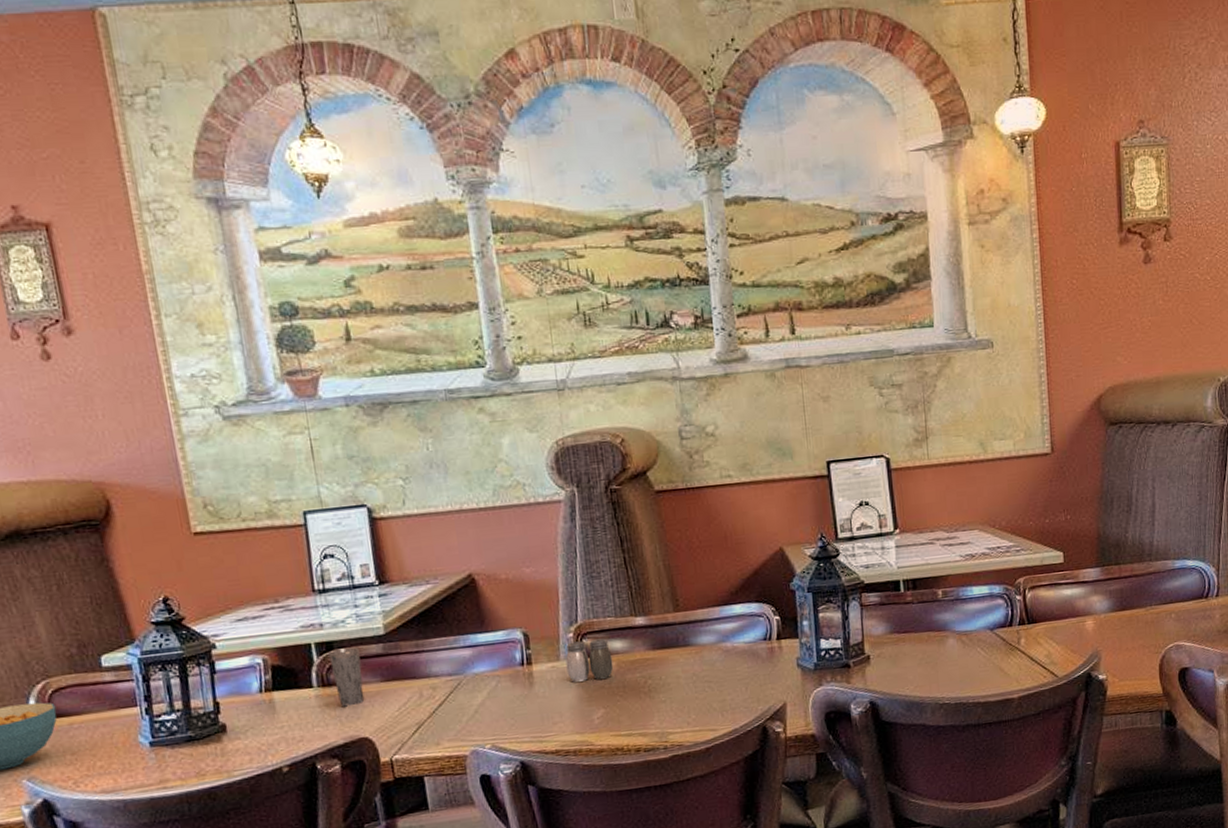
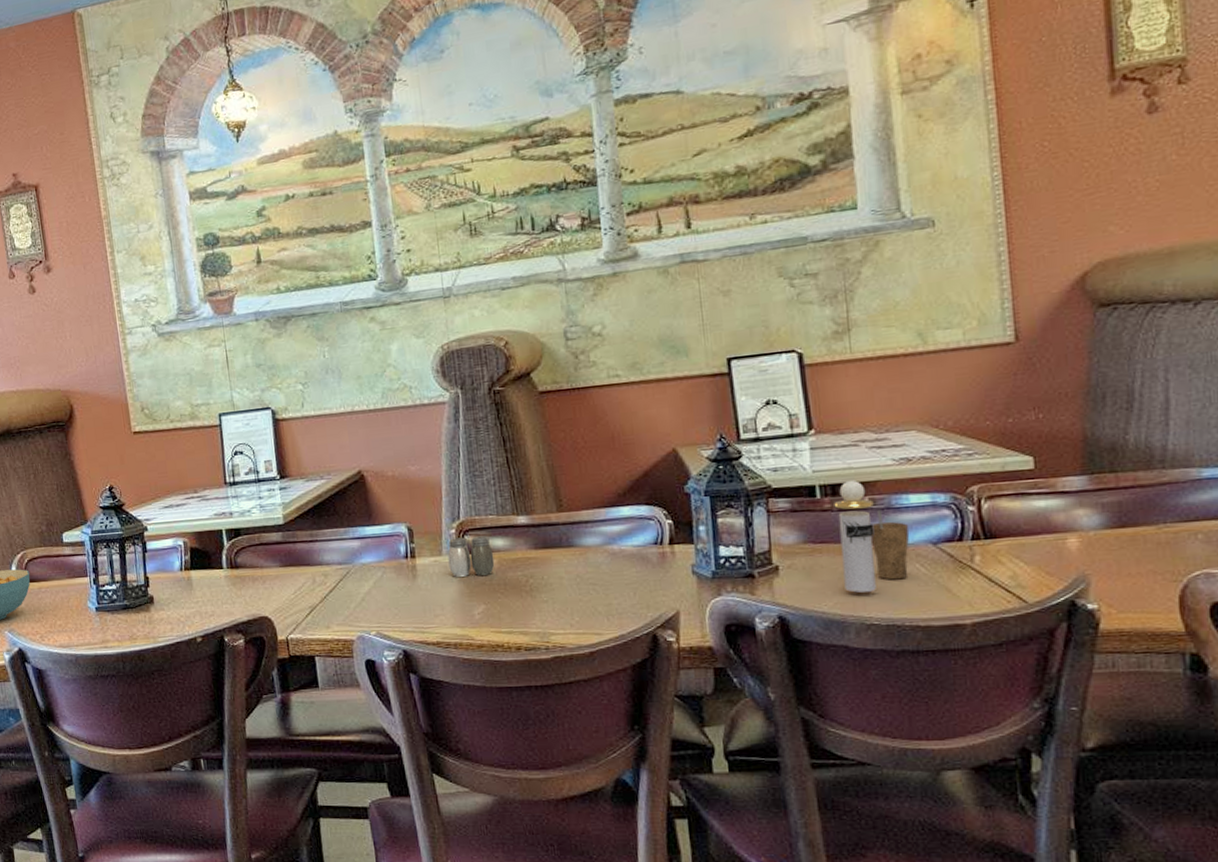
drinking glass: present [328,647,365,707] -> none [236,534,266,588]
perfume bottle: none [914,574,947,676] -> present [834,480,876,593]
cup: none [943,601,973,663] -> present [870,510,910,580]

